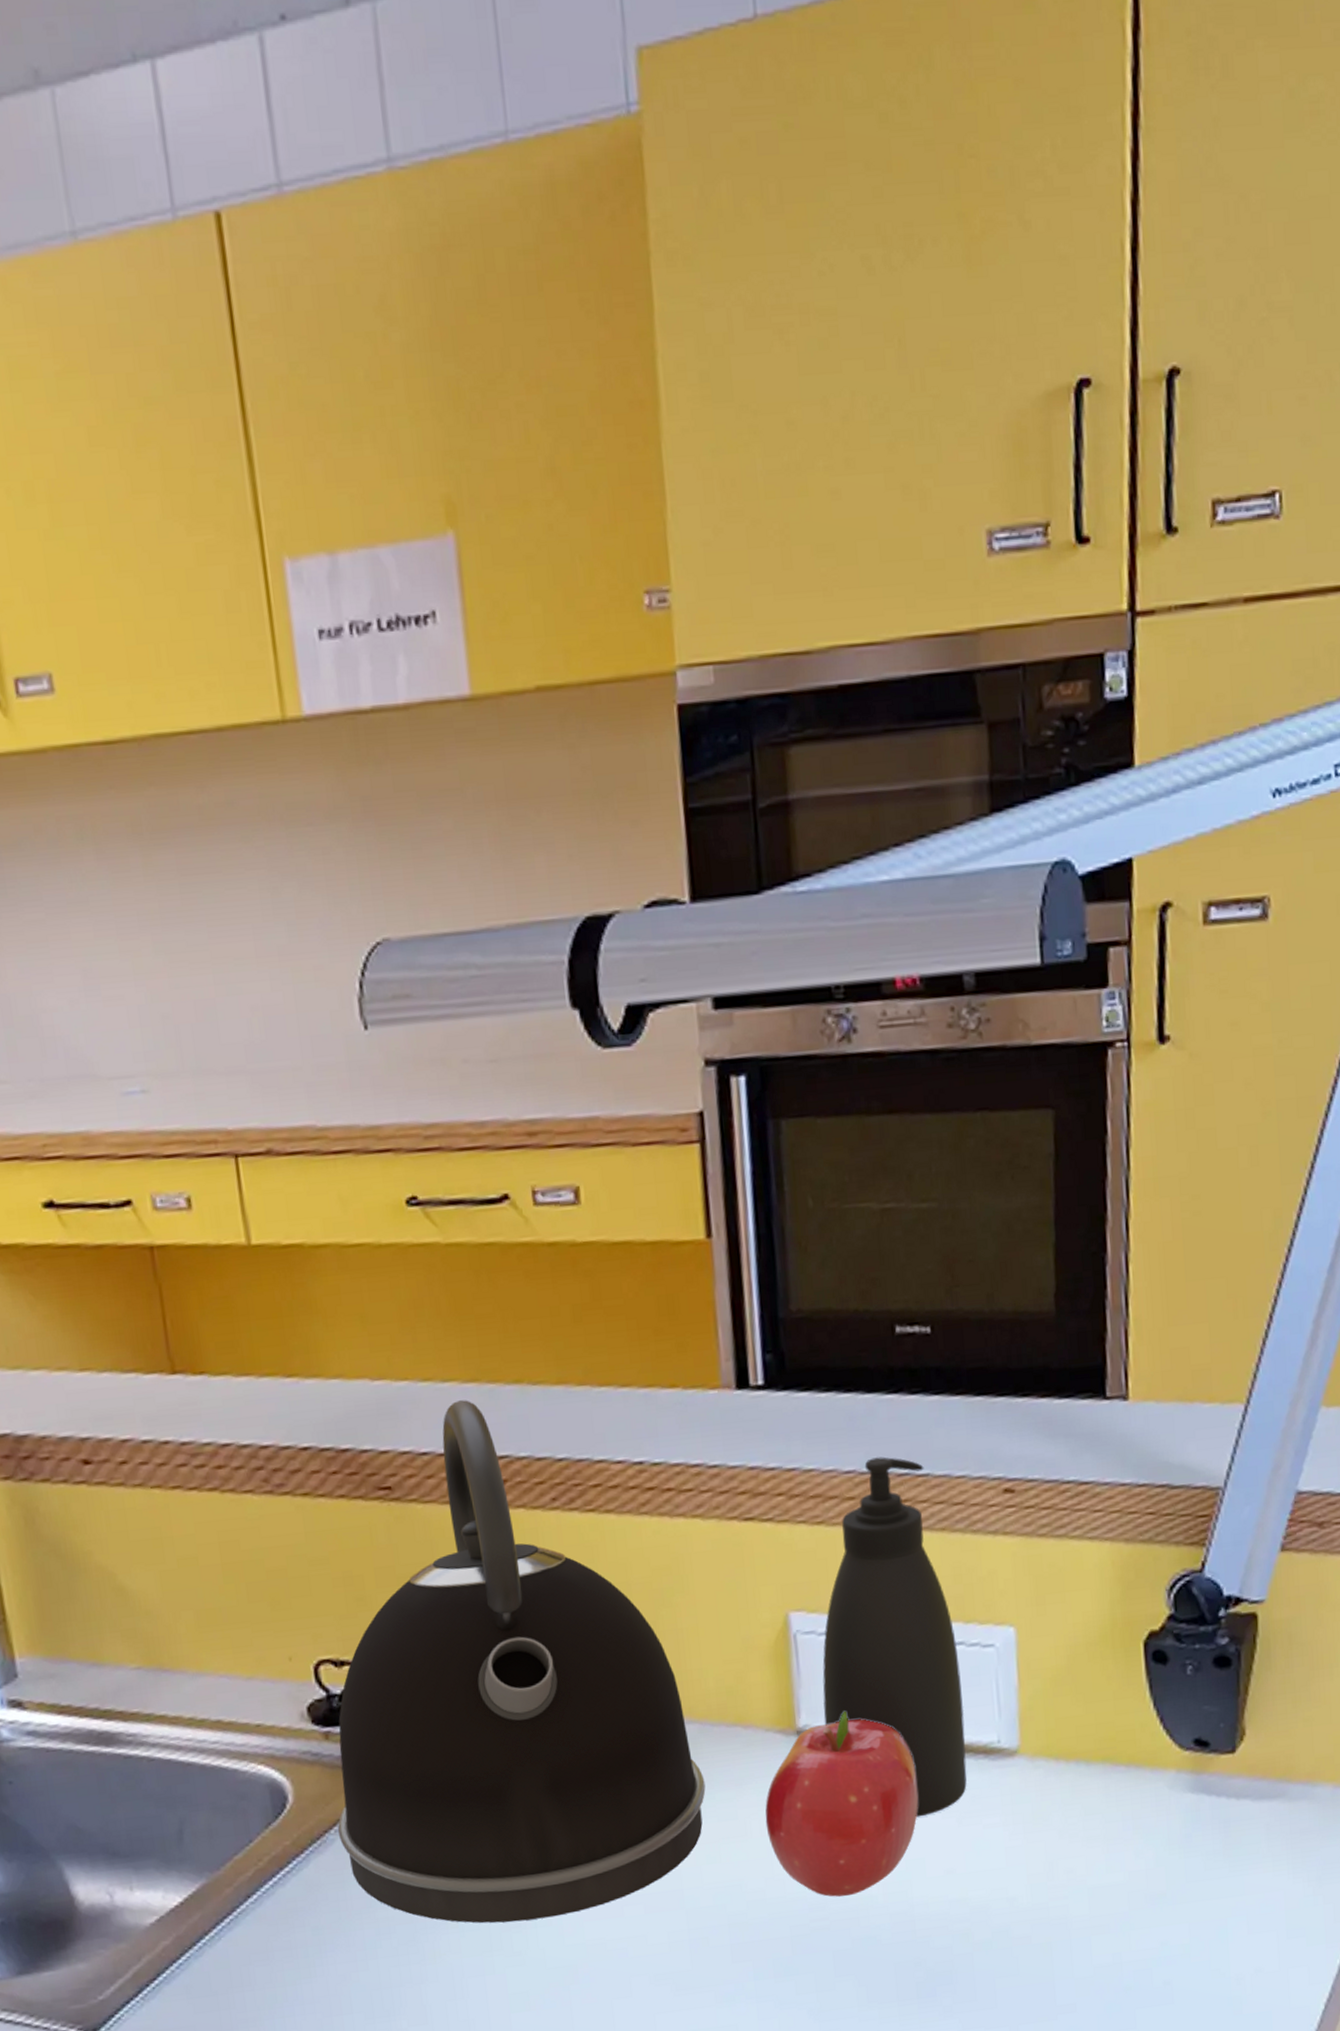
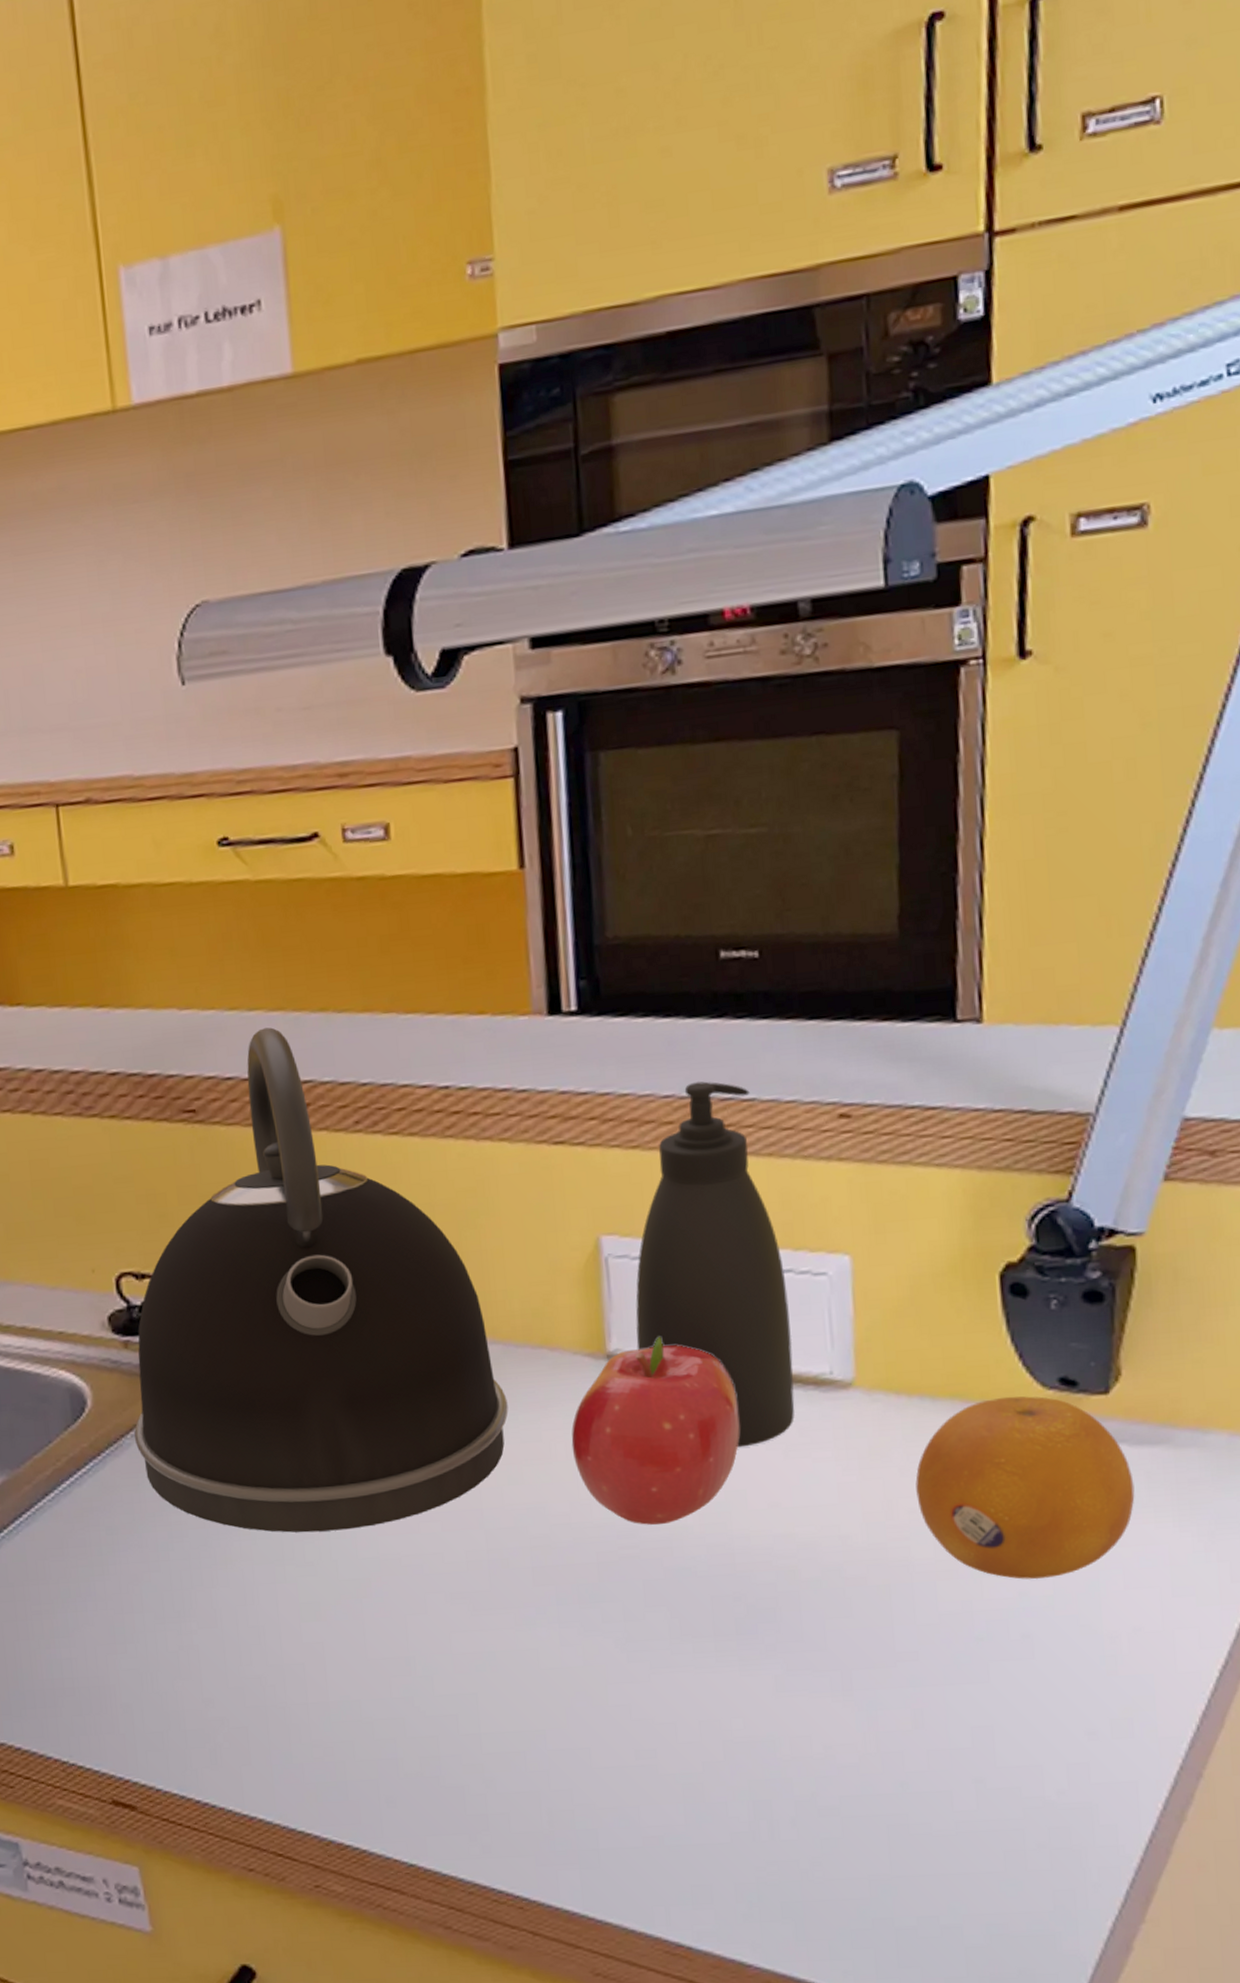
fruit: none [1073,1757,1257,1930] -> present [915,1396,1135,1580]

